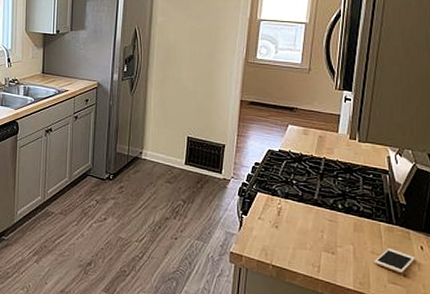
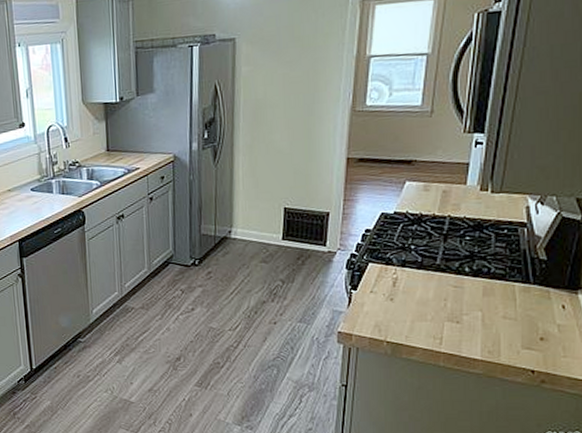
cell phone: present [375,248,415,274] -> none [507,311,555,338]

